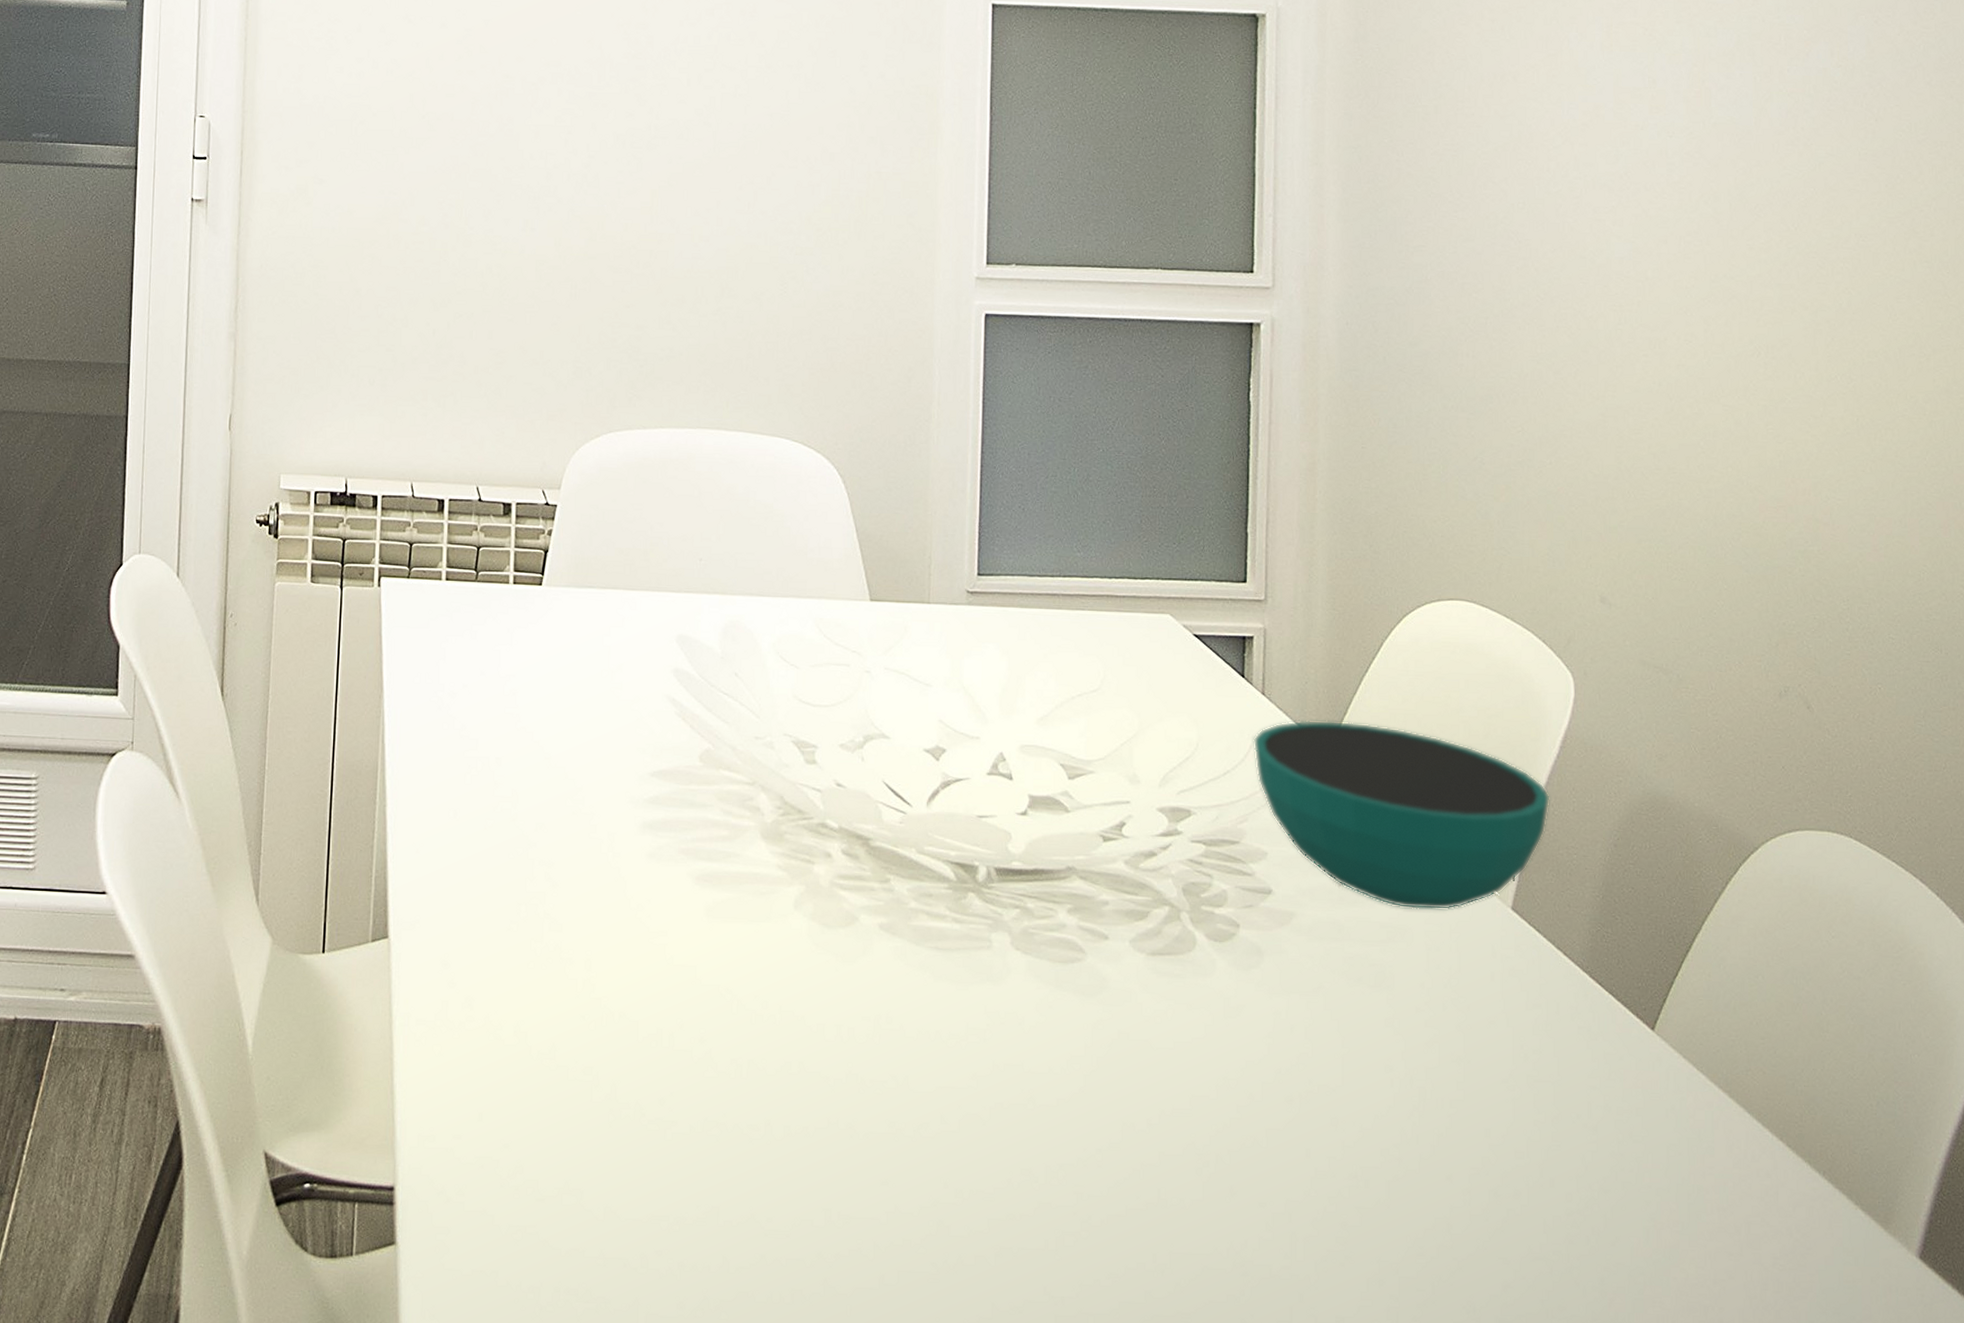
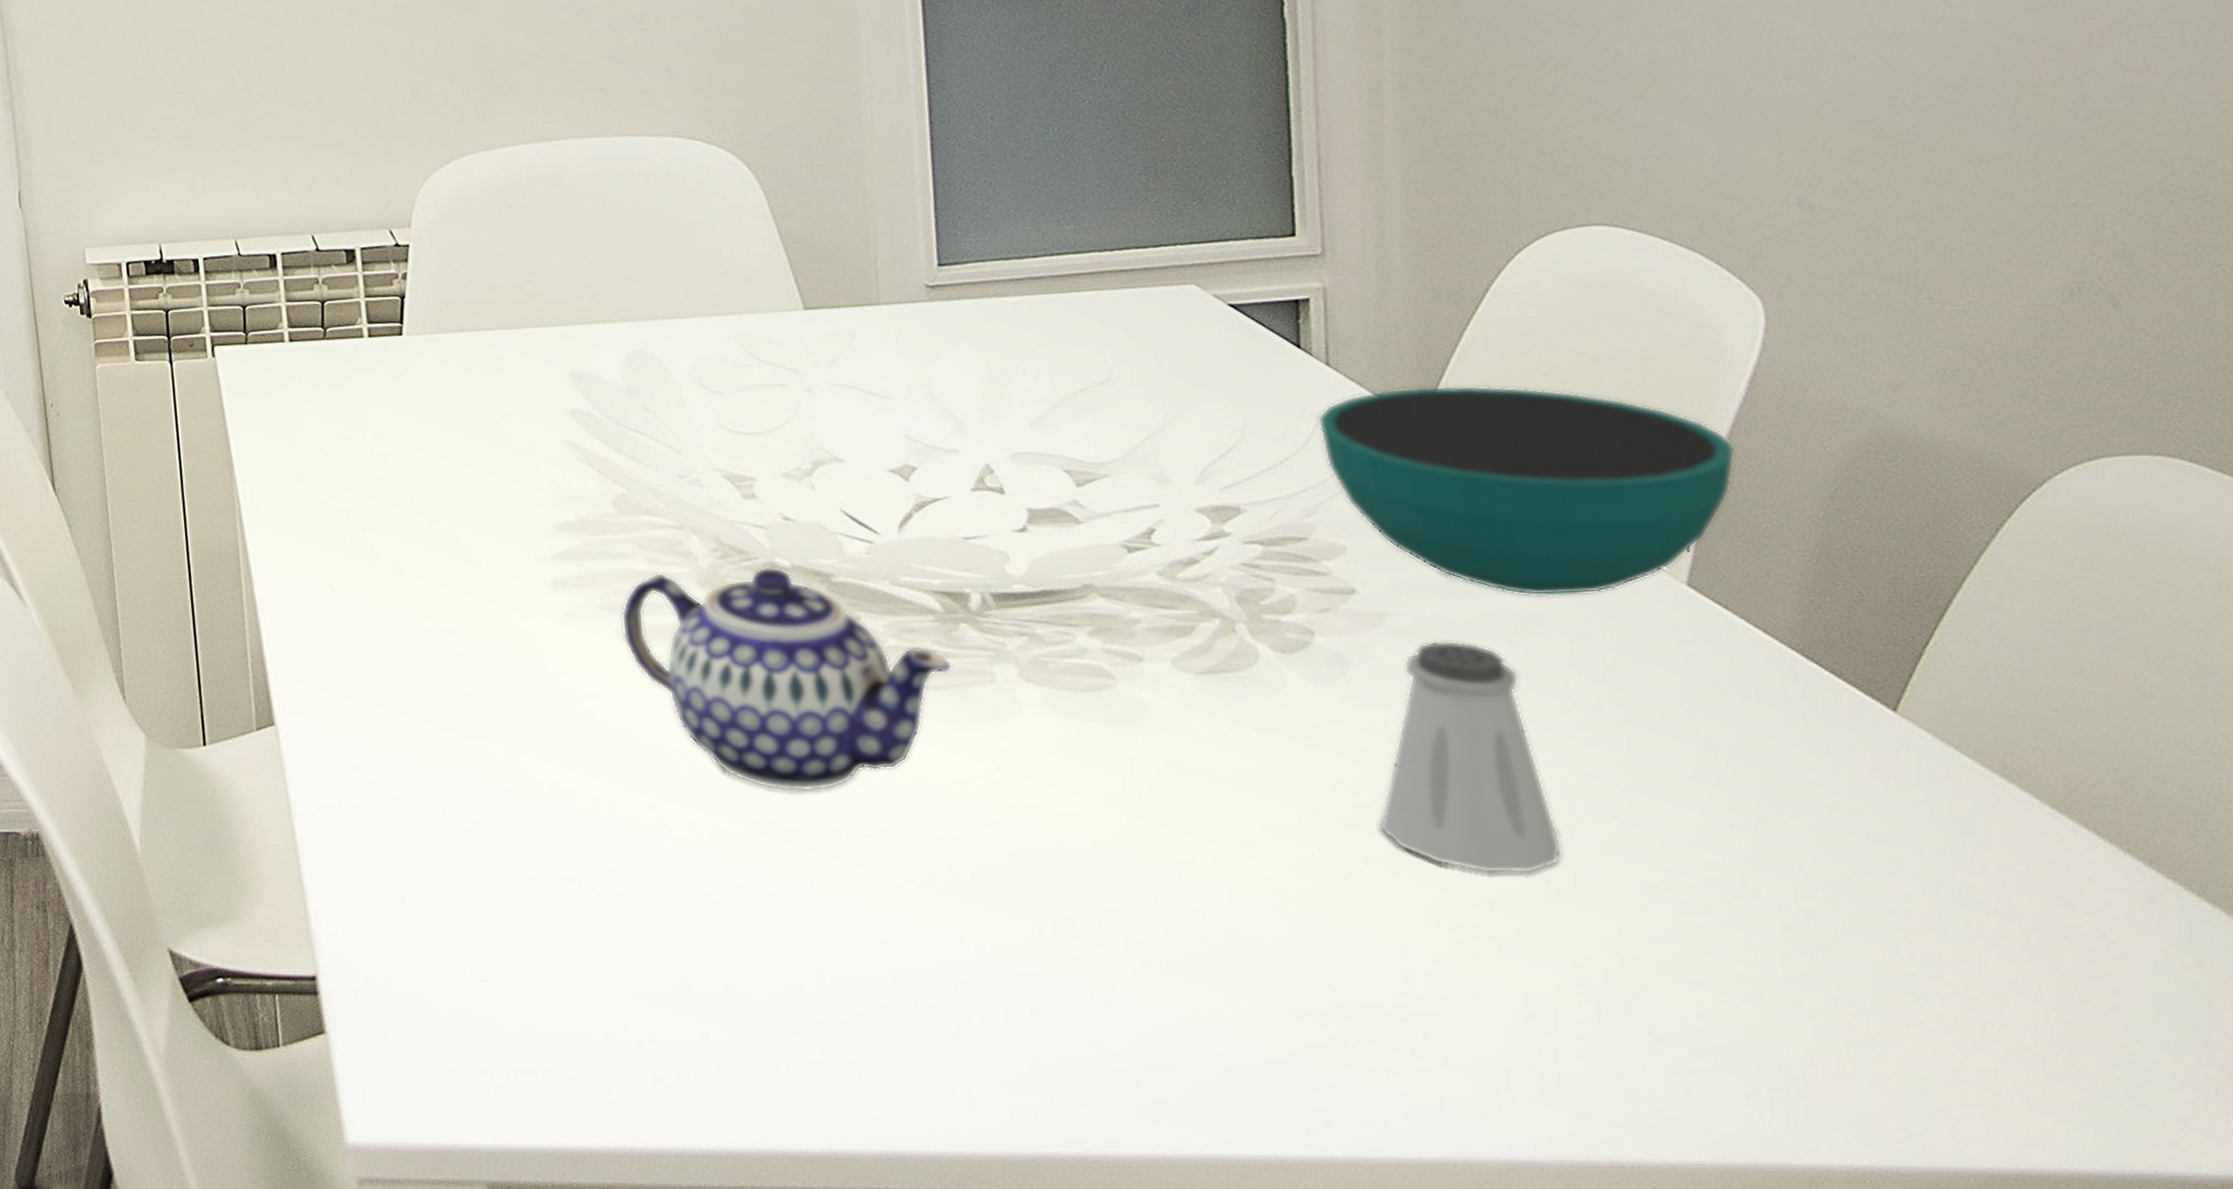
teapot: none [695,823,959,1037] -> present [621,567,953,792]
saltshaker: none [1277,941,1412,1153] -> present [1378,640,1562,874]

